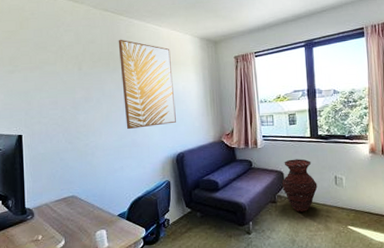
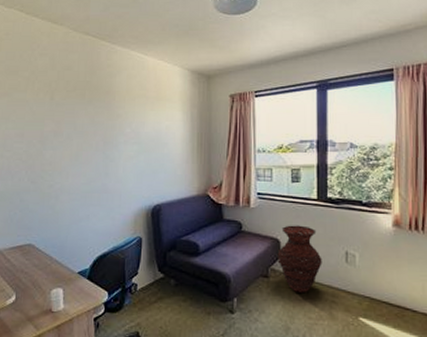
wall art: present [118,39,176,130] -> none [96,67,156,173]

